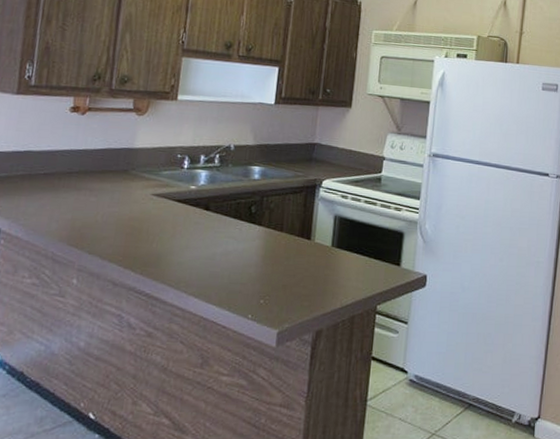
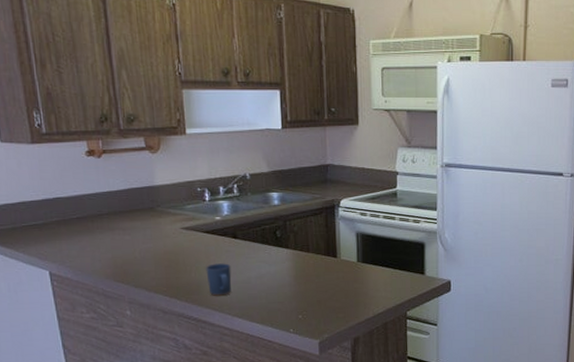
mug: none [168,235,197,271] -> present [206,263,232,296]

